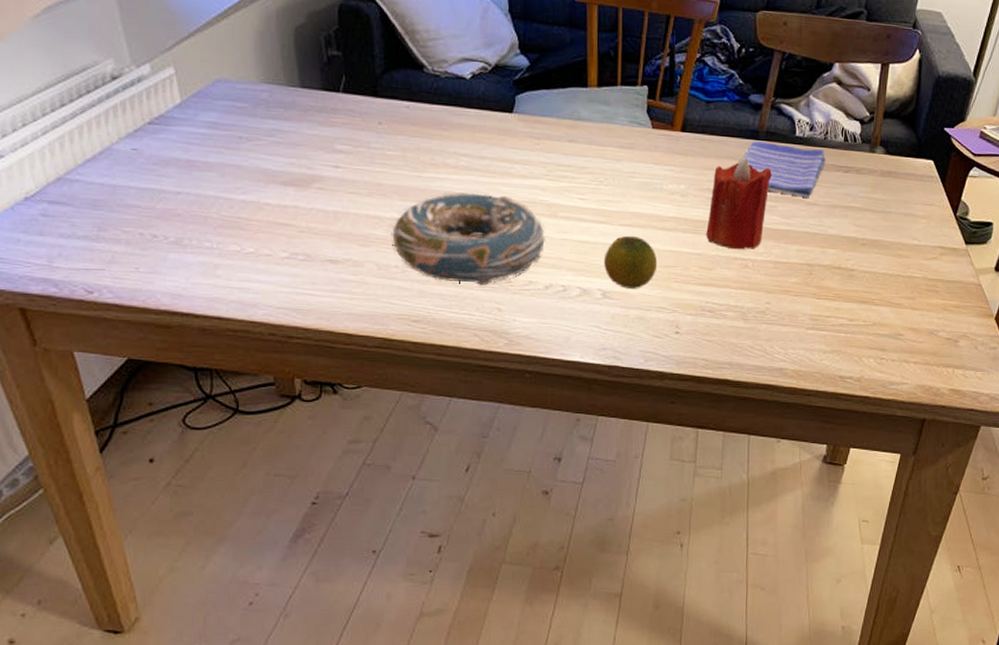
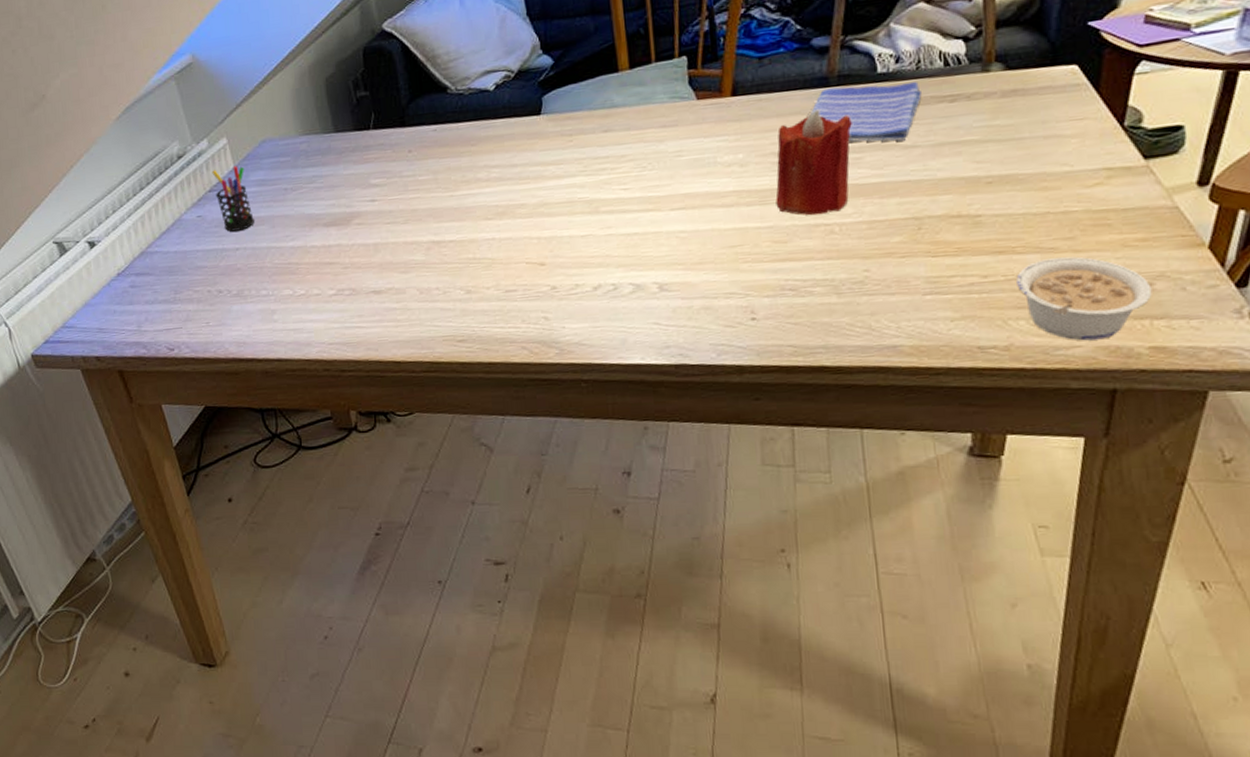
pen holder: none [153,101,203,173] -> present [212,166,255,232]
decorative bowl: present [391,191,545,286] -> none [429,200,589,298]
fruit: present [603,235,658,289] -> none [656,218,721,278]
legume: none [872,312,957,380] -> present [1016,256,1153,341]

